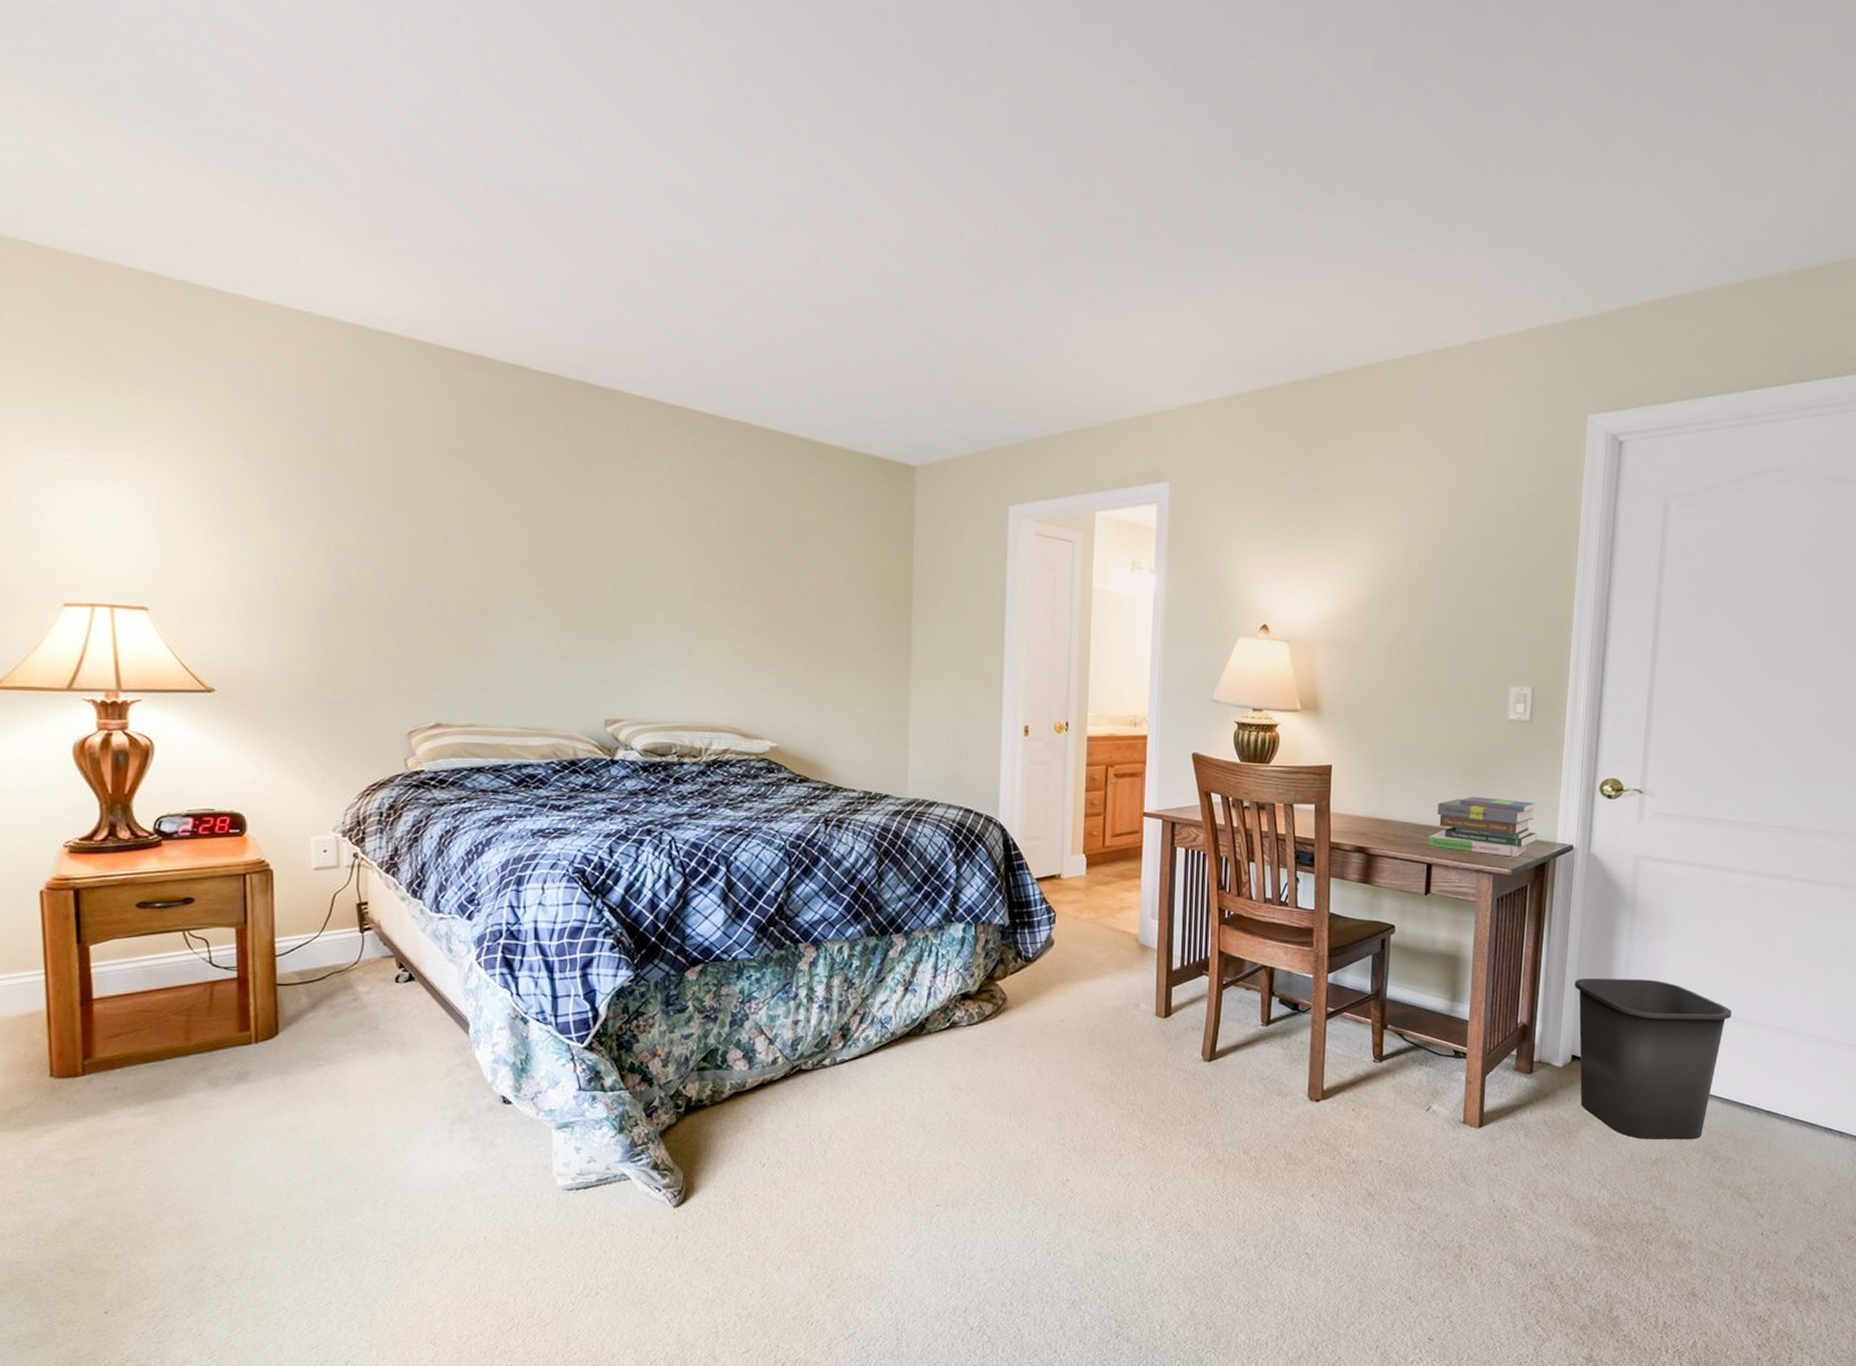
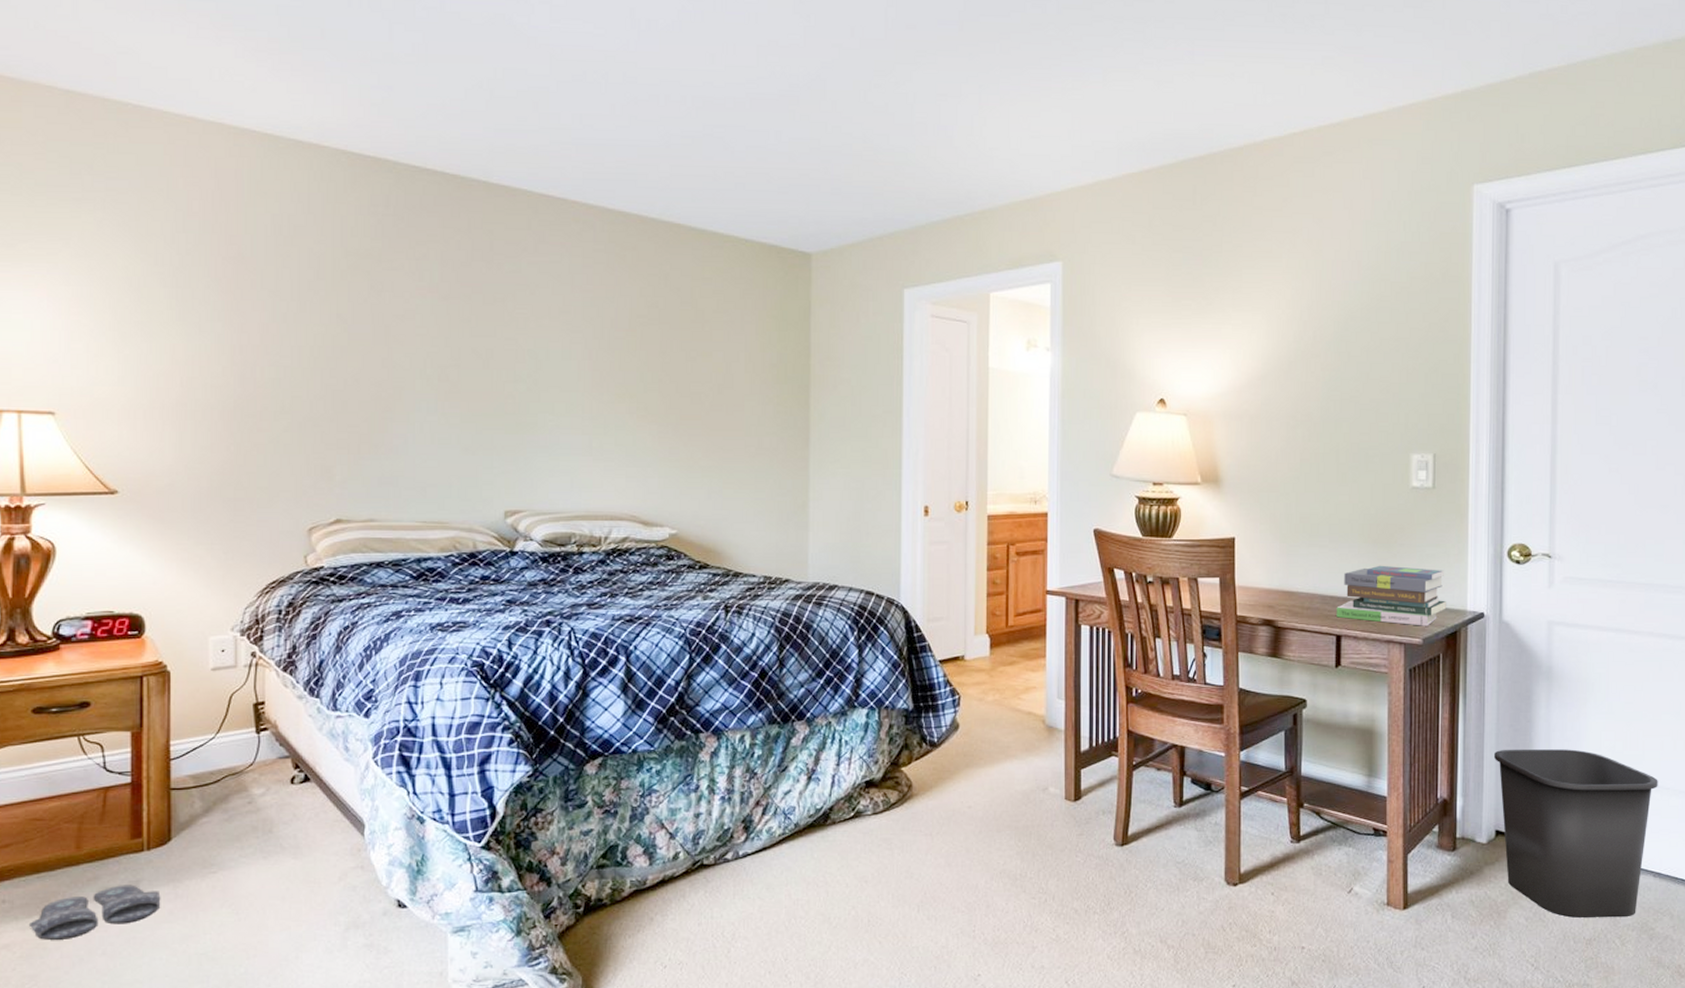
slippers: none [140,1076,270,1126] -> present [28,885,161,940]

